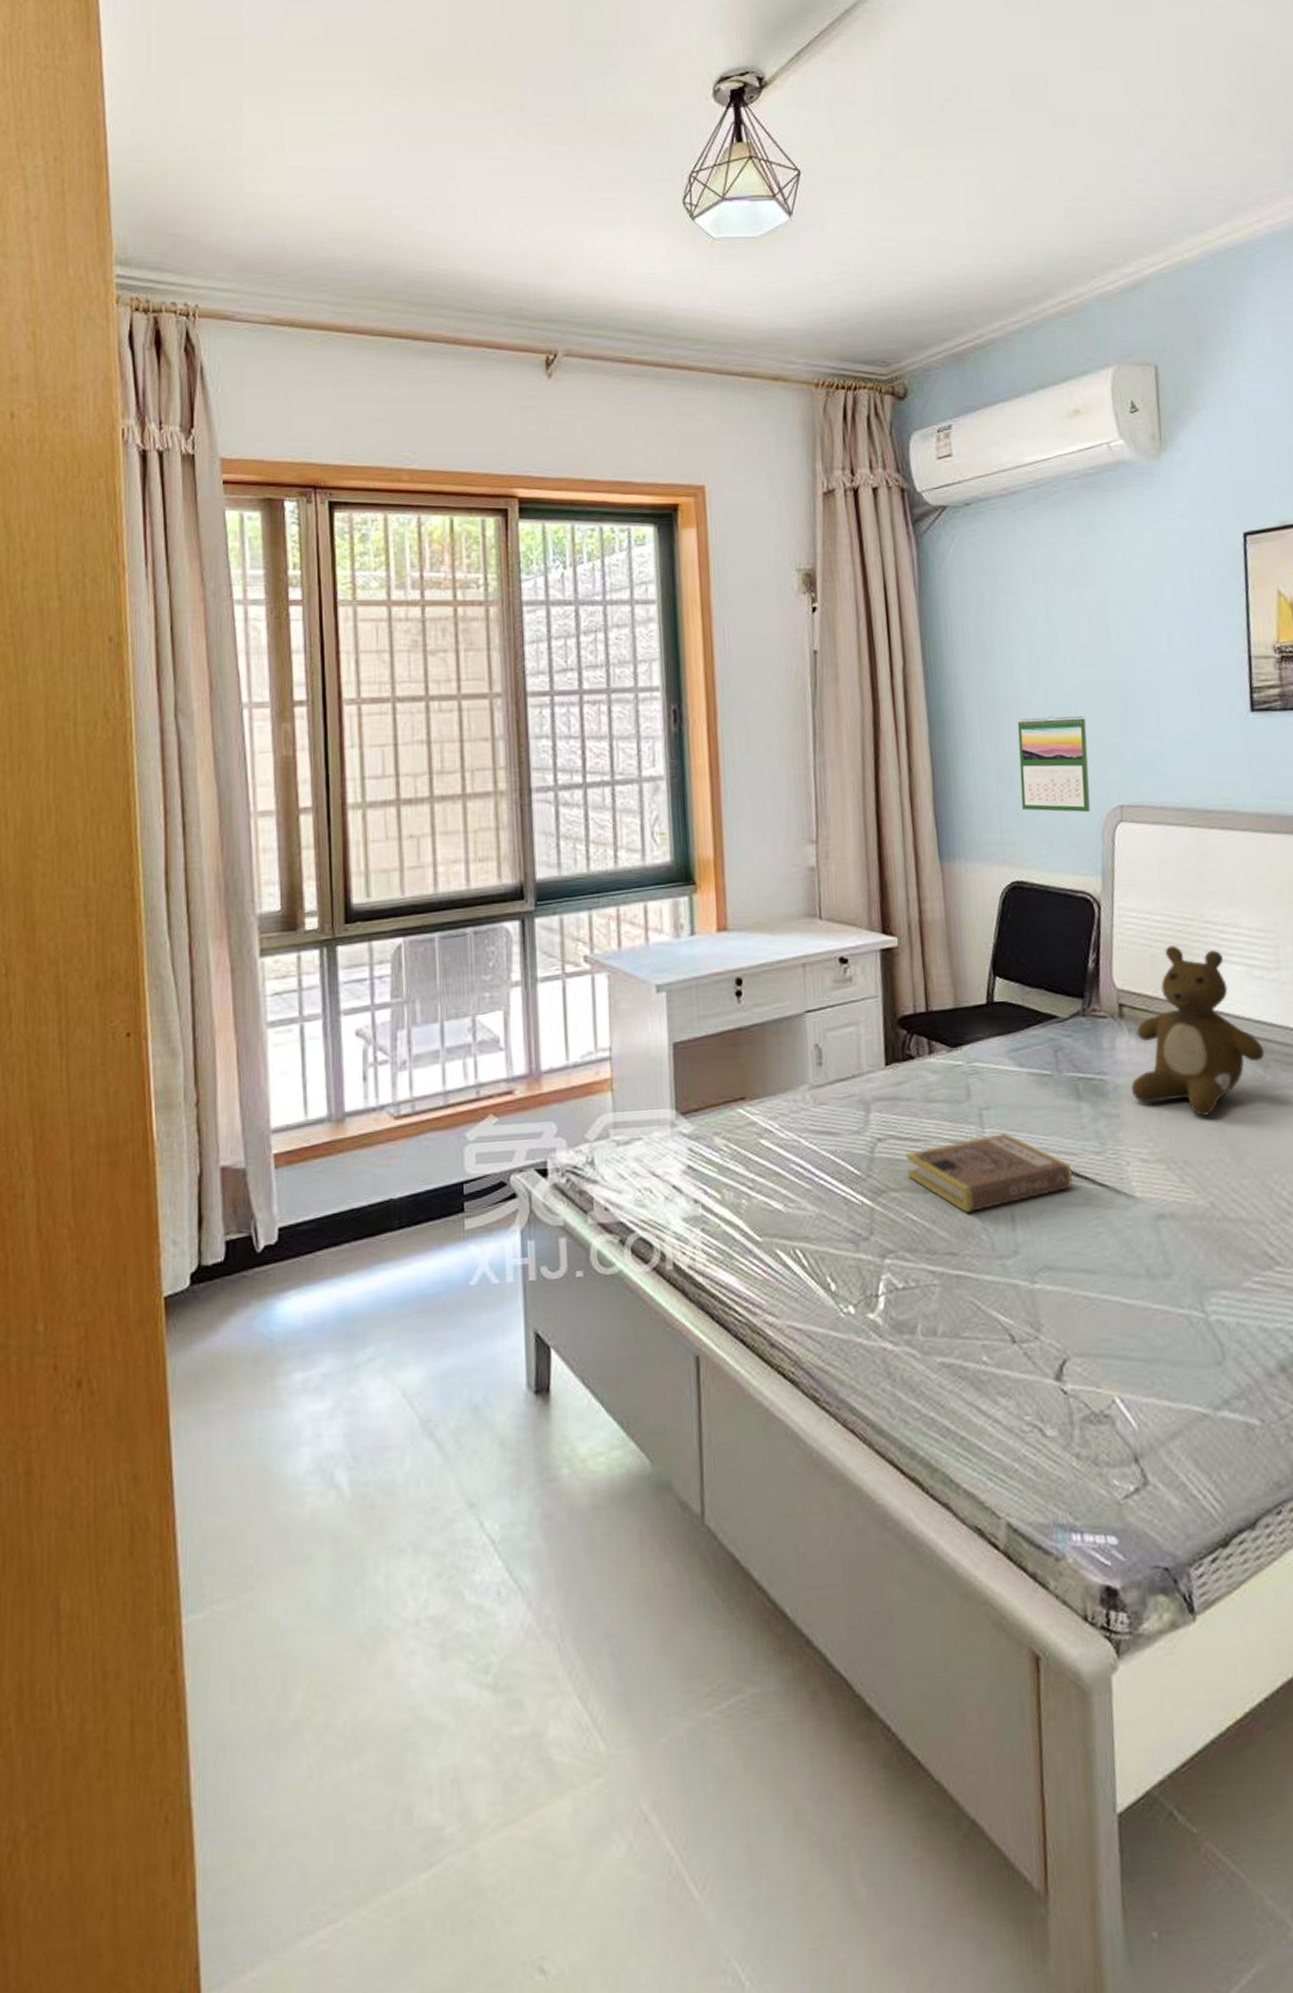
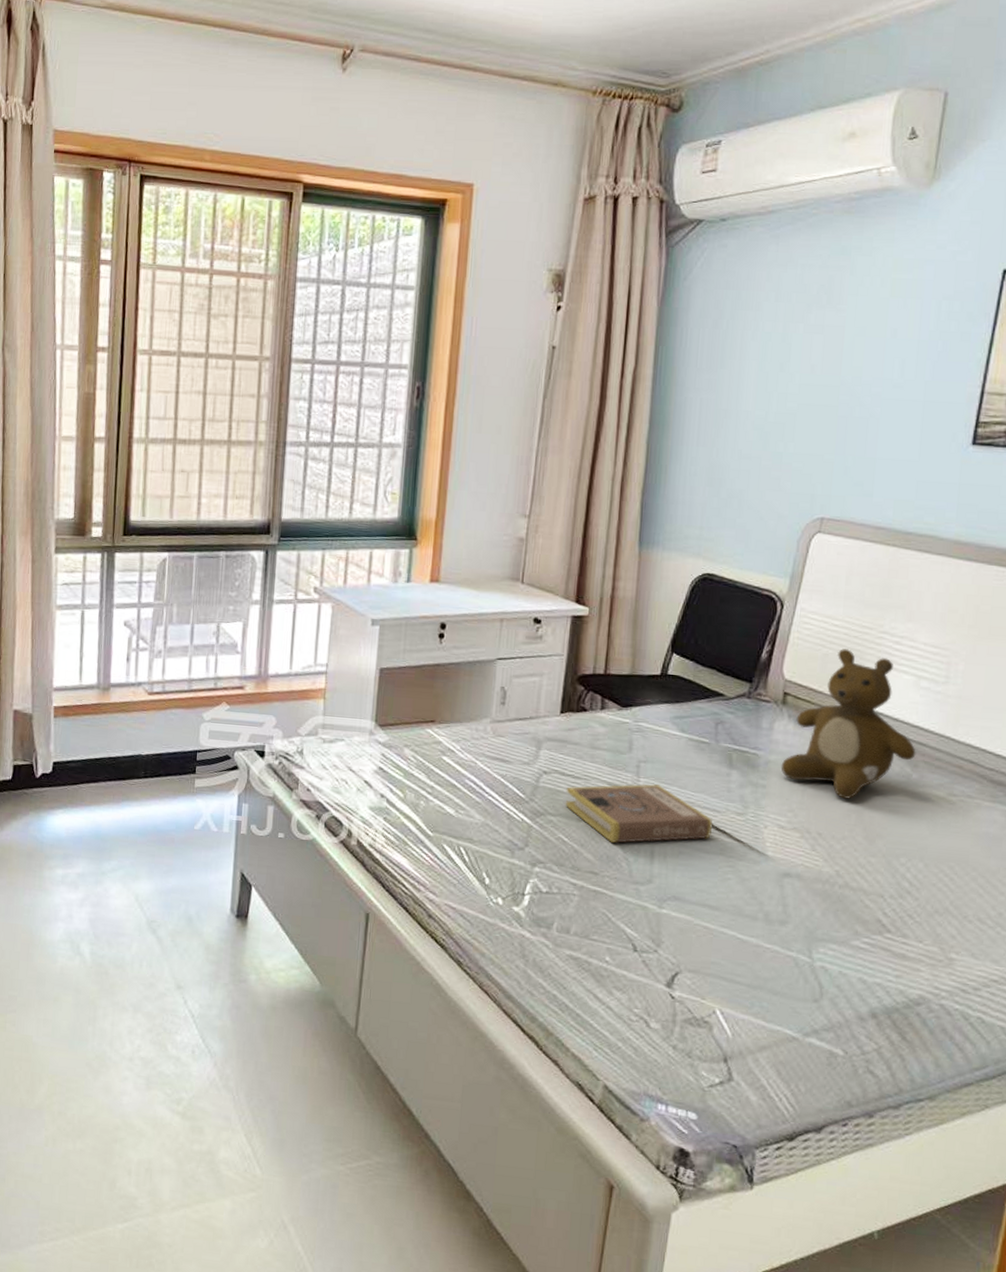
calendar: present [1017,715,1091,813] -> none [726,427,803,521]

